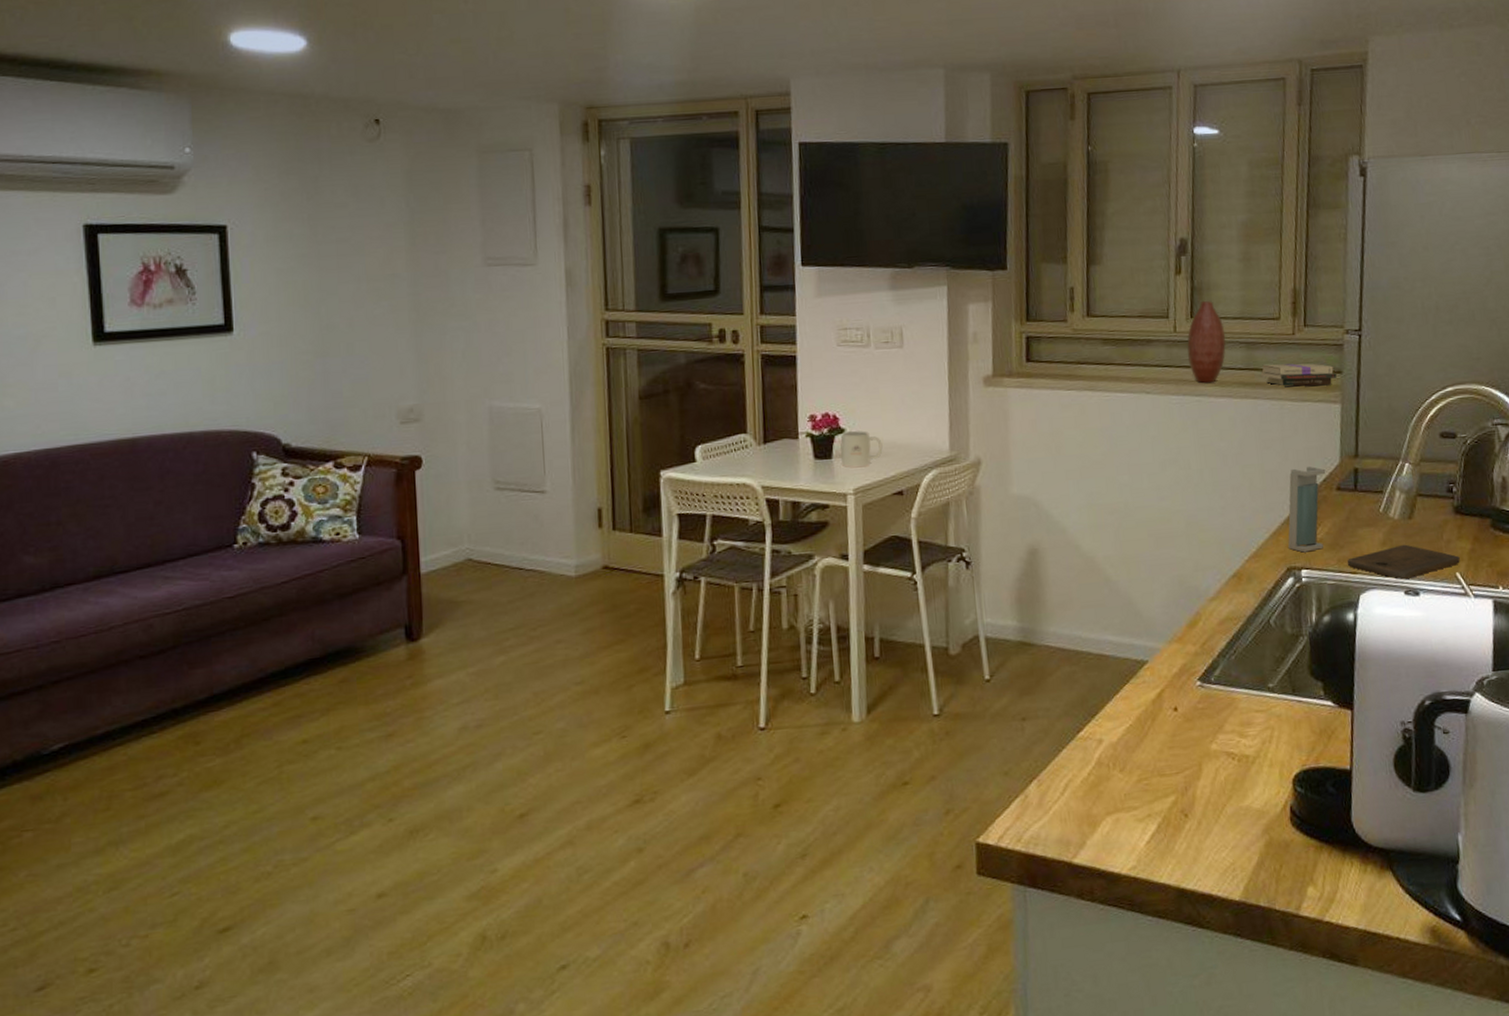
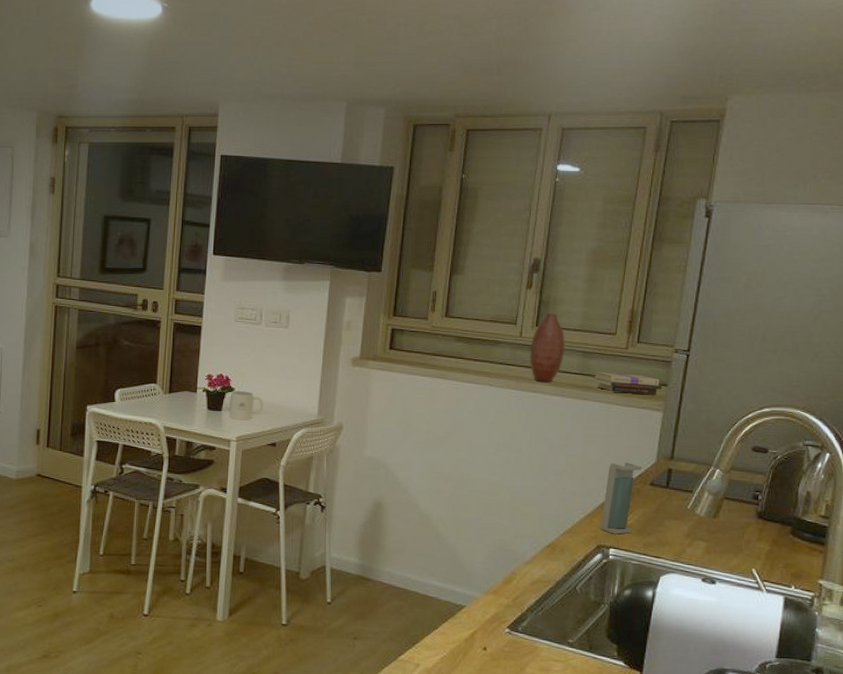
cutting board: present [1347,544,1460,580] -> none [652,538,757,569]

